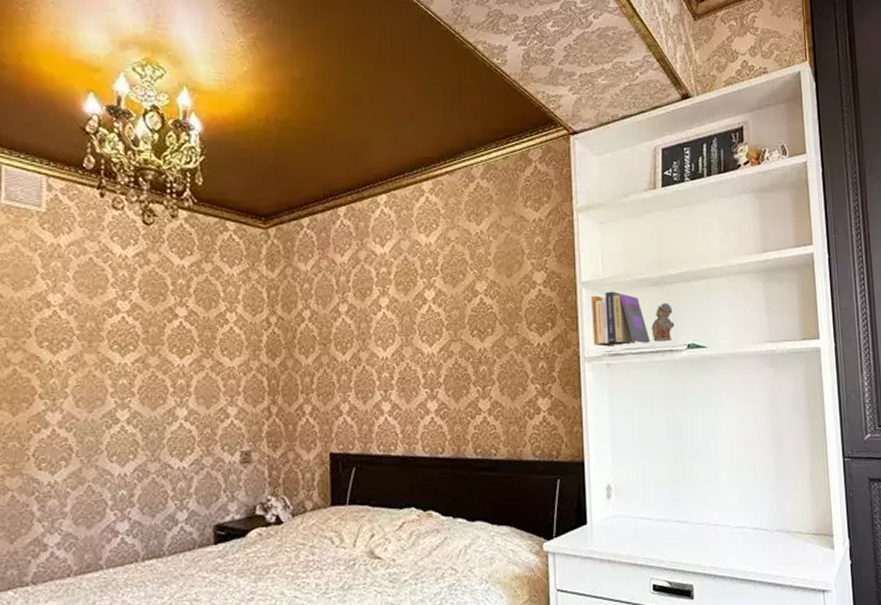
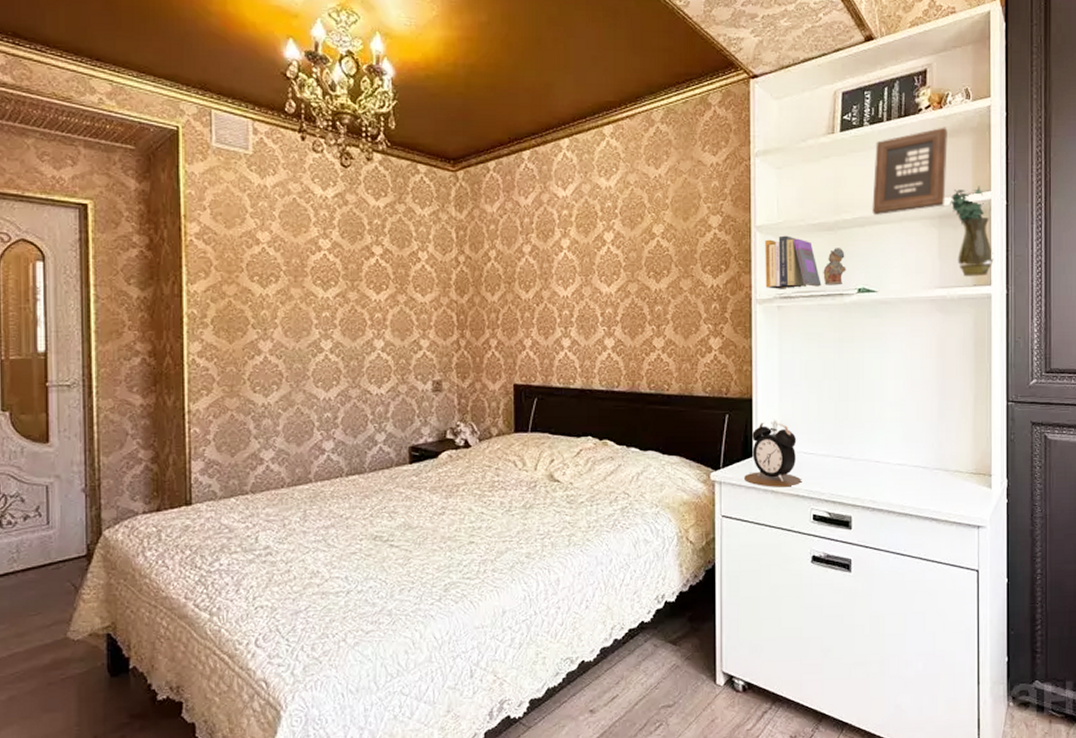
alarm clock: none [579,485,639,557] -> present [744,421,801,487]
picture frame: none [697,182,769,271] -> present [872,127,948,216]
vase: none [772,240,820,331] -> present [949,186,994,277]

